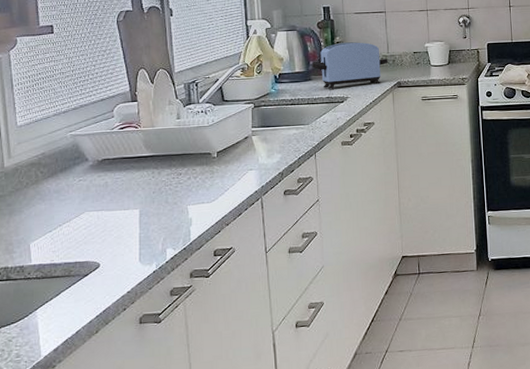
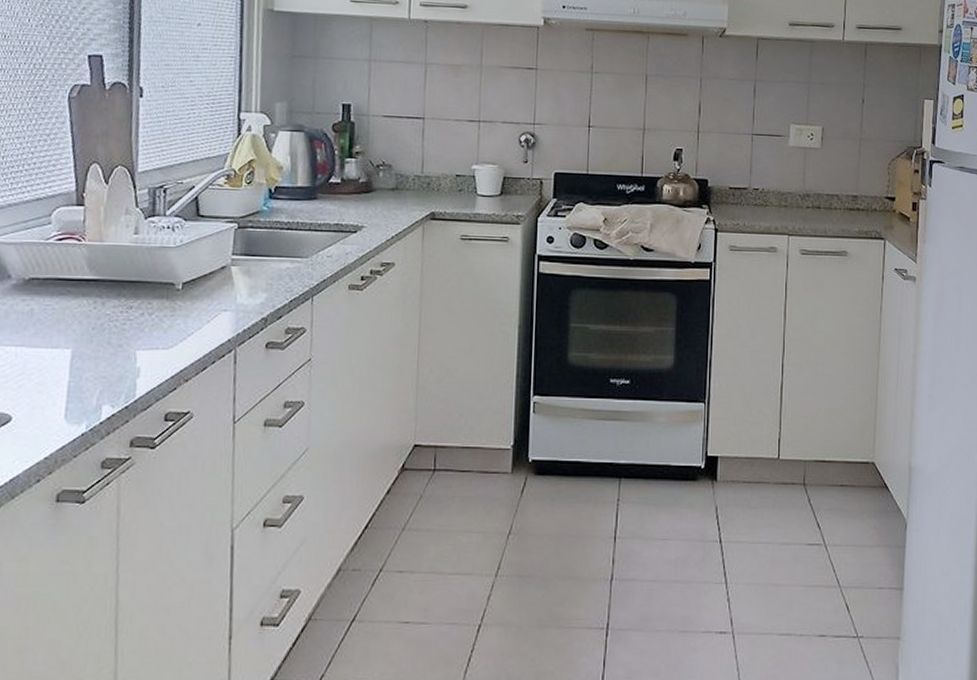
toaster: present [312,42,388,89] -> none [320,153,421,214]

